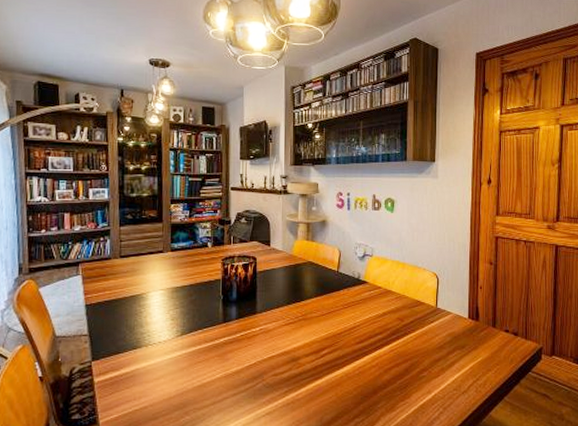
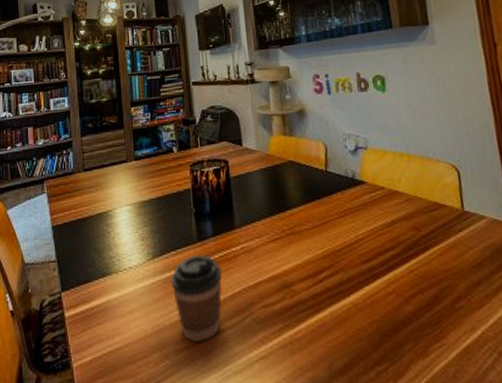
coffee cup: none [196,334,241,403] -> present [171,255,223,343]

